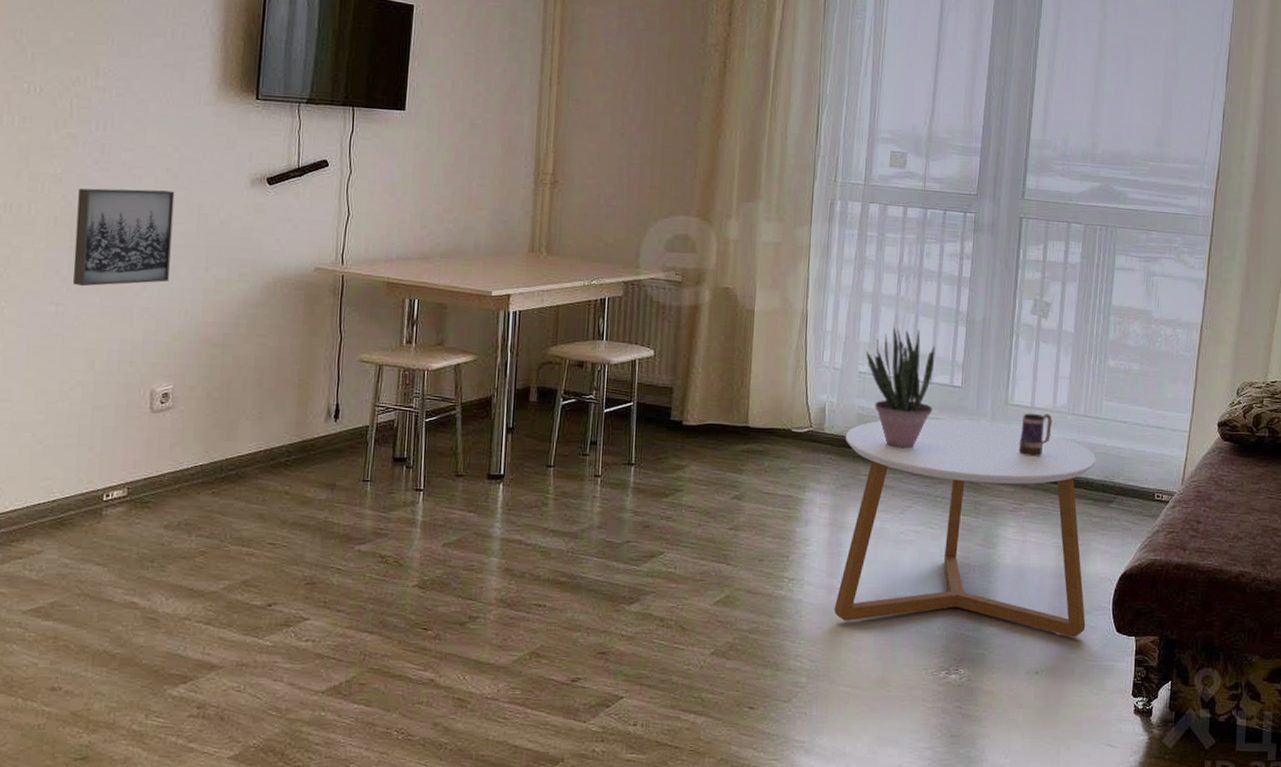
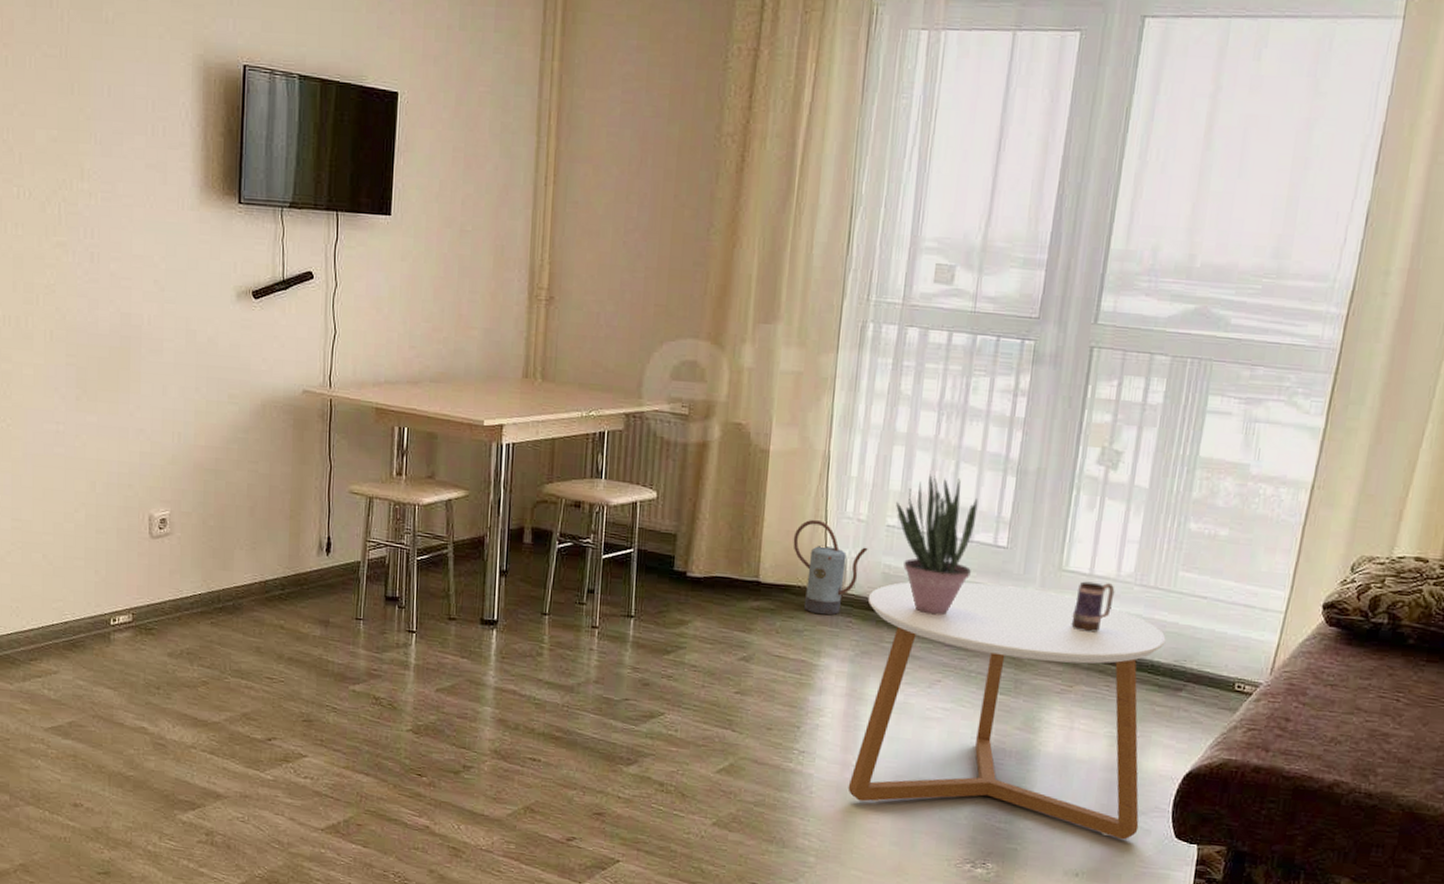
wall art: present [73,188,175,287] -> none [70,301,163,405]
watering can: none [777,369,843,454] -> present [793,519,868,616]

